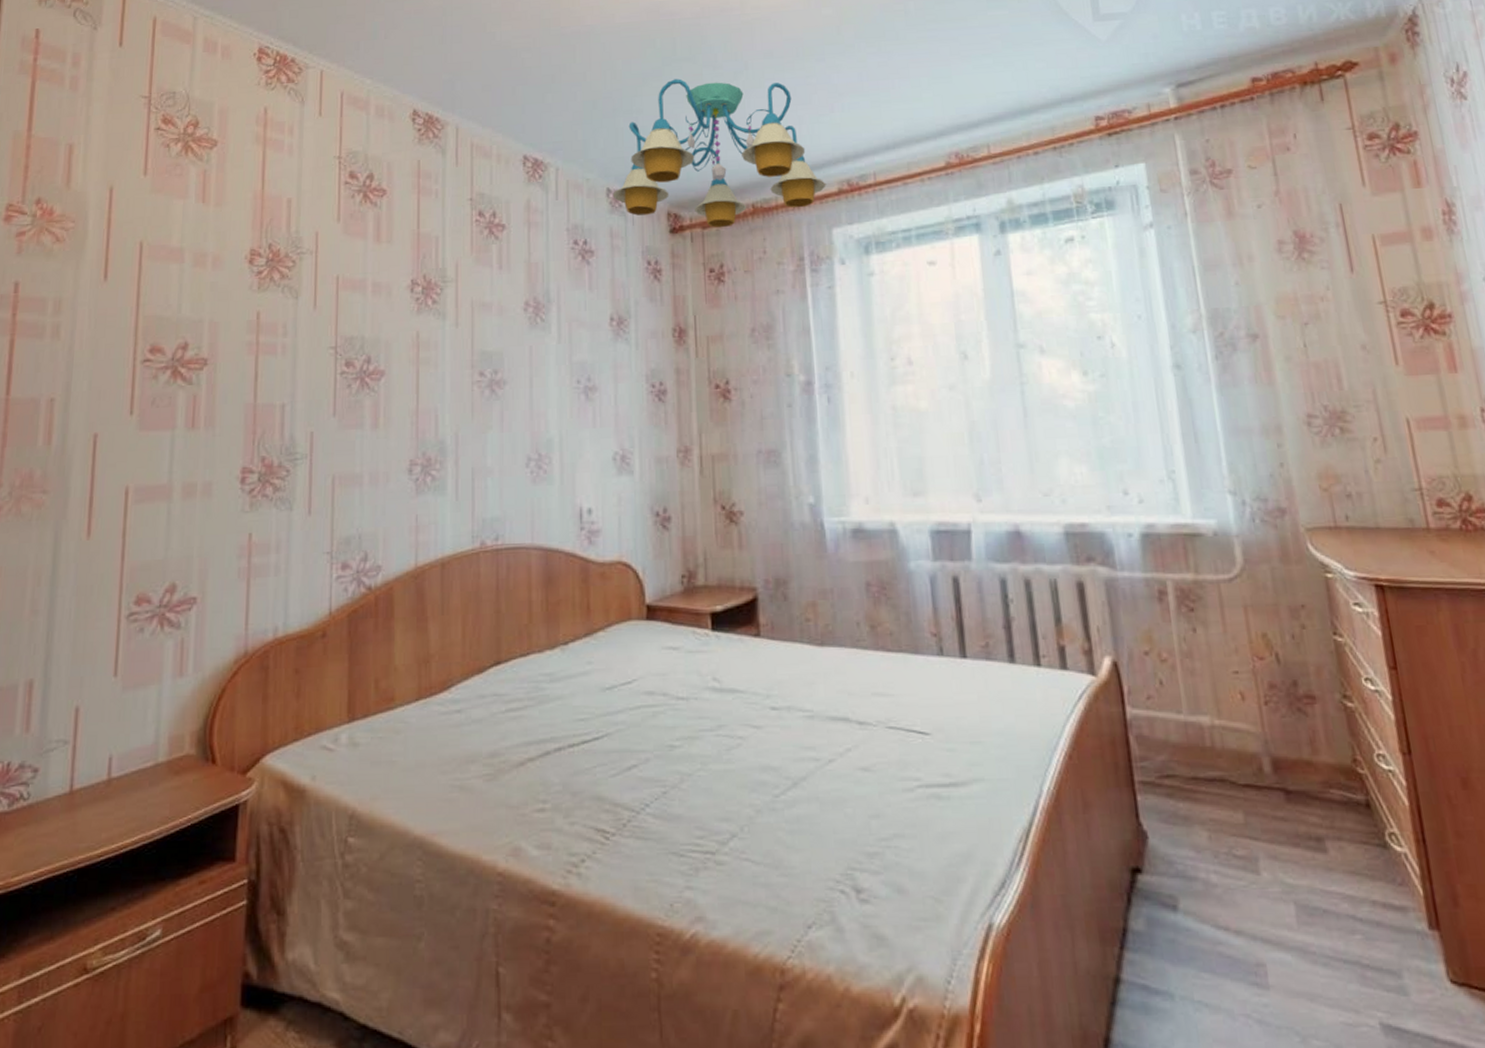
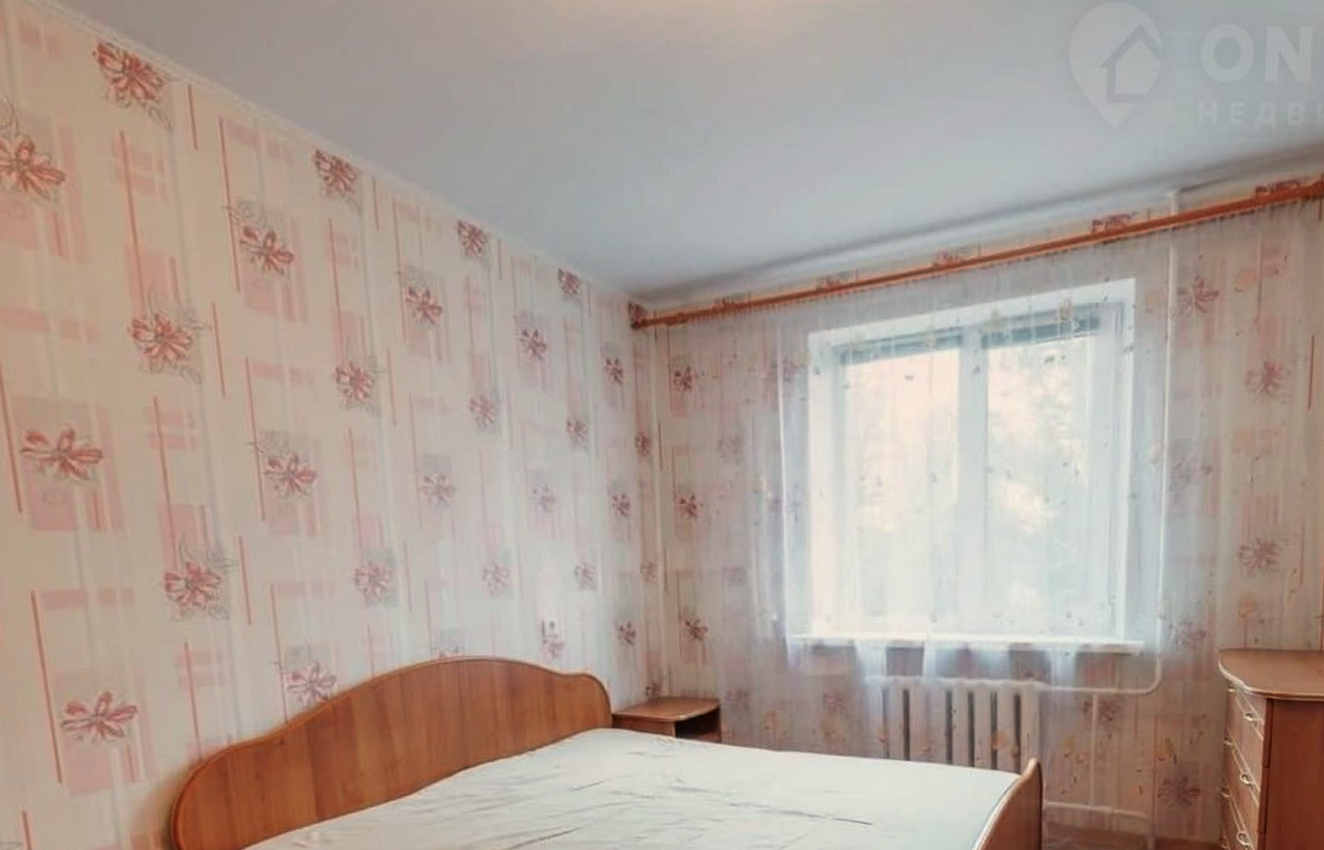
chandelier: present [612,78,826,228] -> none [565,135,804,326]

